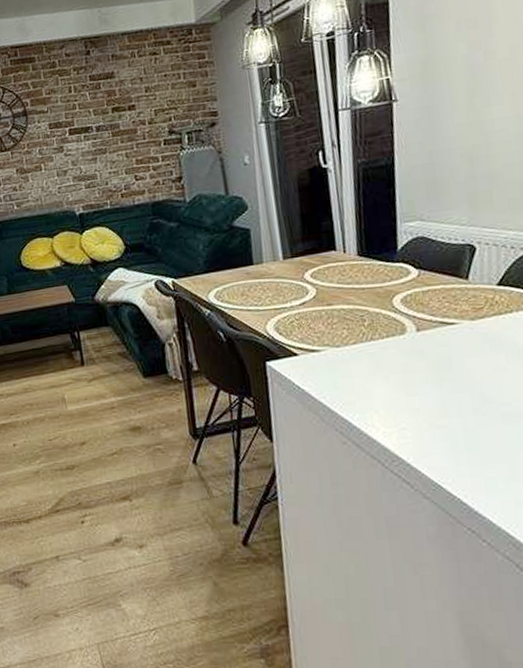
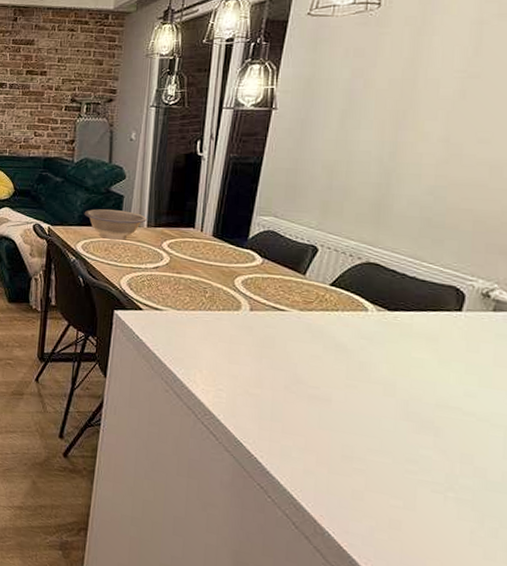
bowl: none [209,245,281,283] -> present [84,209,147,241]

